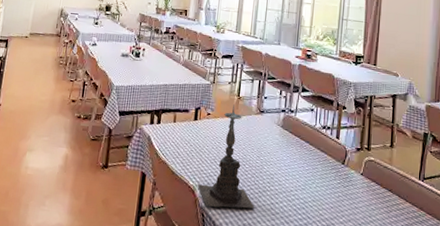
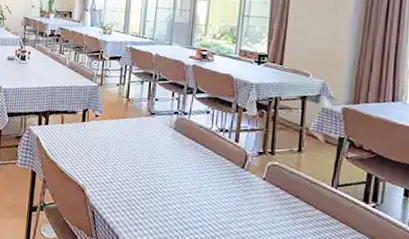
candle holder: present [197,104,255,209] -> none [87,106,147,209]

